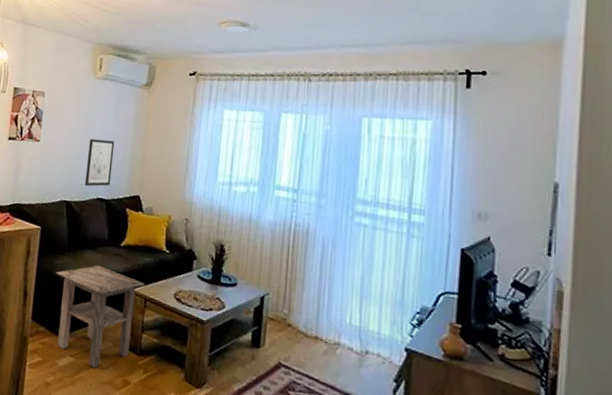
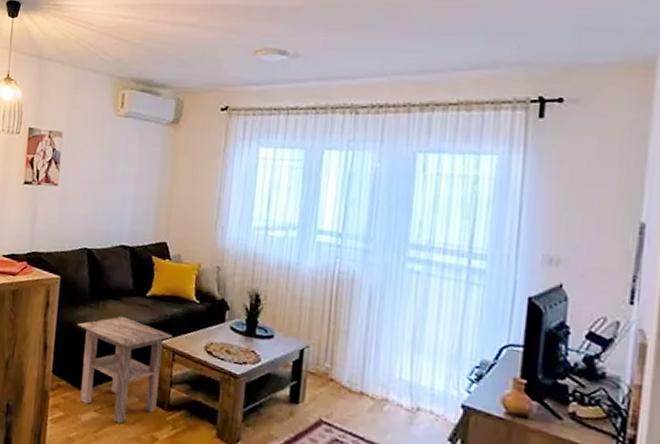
wall art: present [84,139,115,187] -> none [106,181,139,233]

